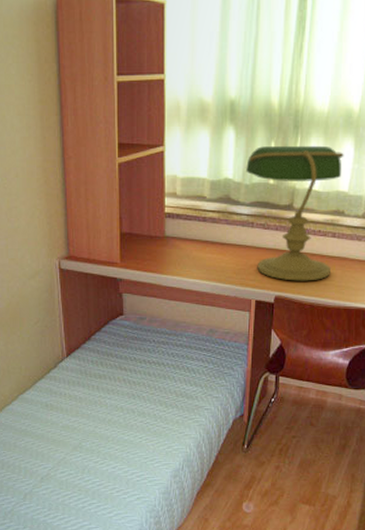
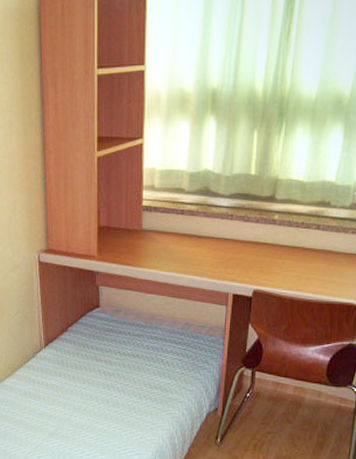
desk lamp: present [246,145,344,281] -> none [227,133,332,275]

